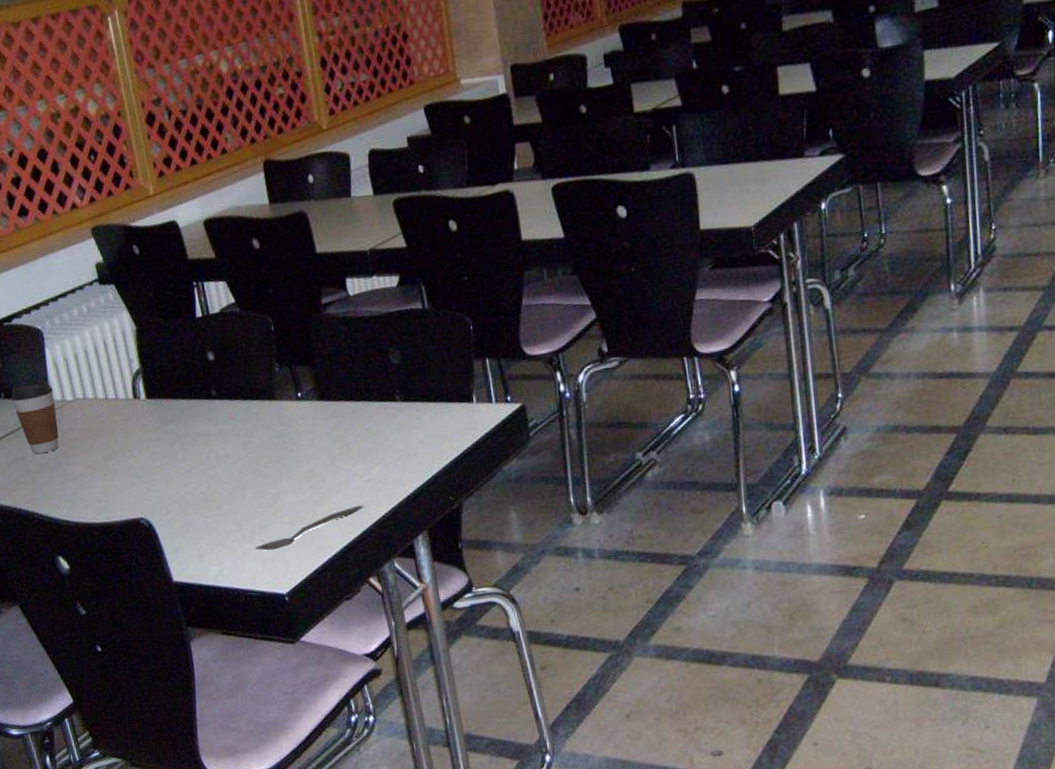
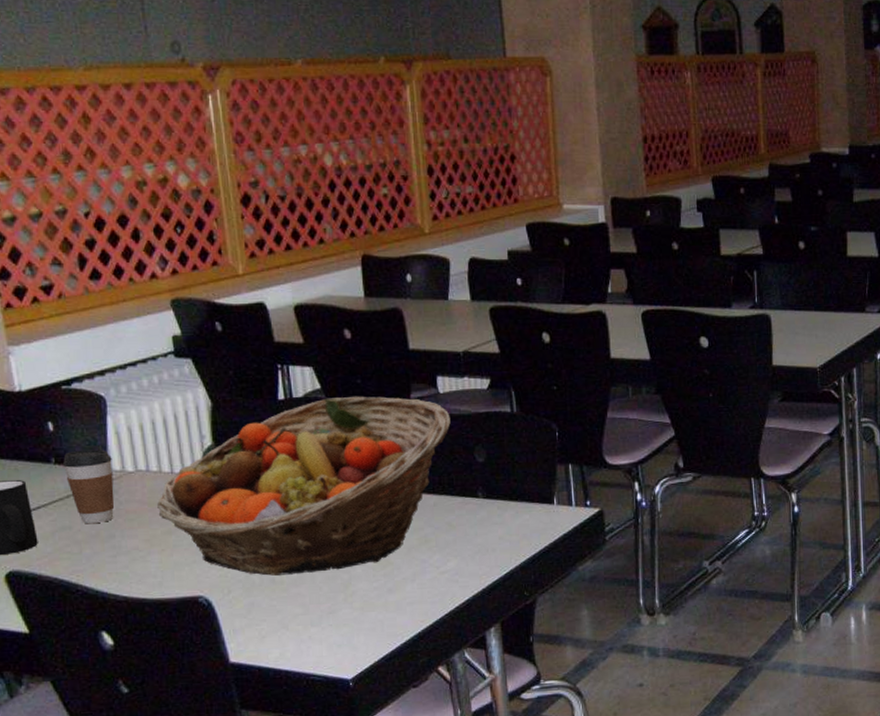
fruit basket: none [96,303,363,495] -> present [157,396,451,576]
spoon: present [255,505,365,551] -> none [322,595,440,636]

